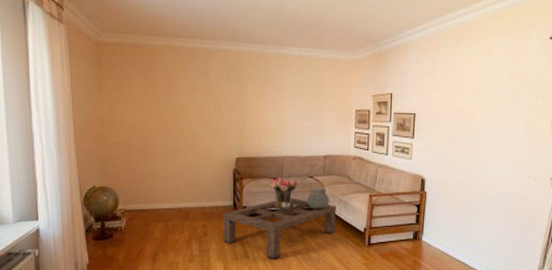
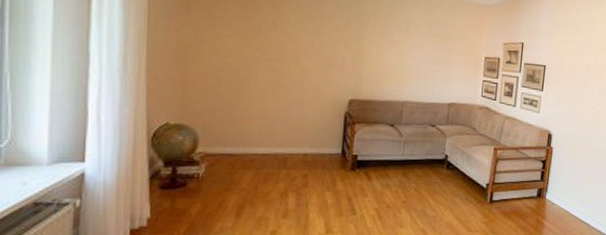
coffee table: present [222,198,337,260] -> none [326,147,459,216]
bouquet: present [270,176,298,210] -> none [386,123,418,161]
ceramic pot: present [307,187,330,210] -> none [427,137,452,162]

